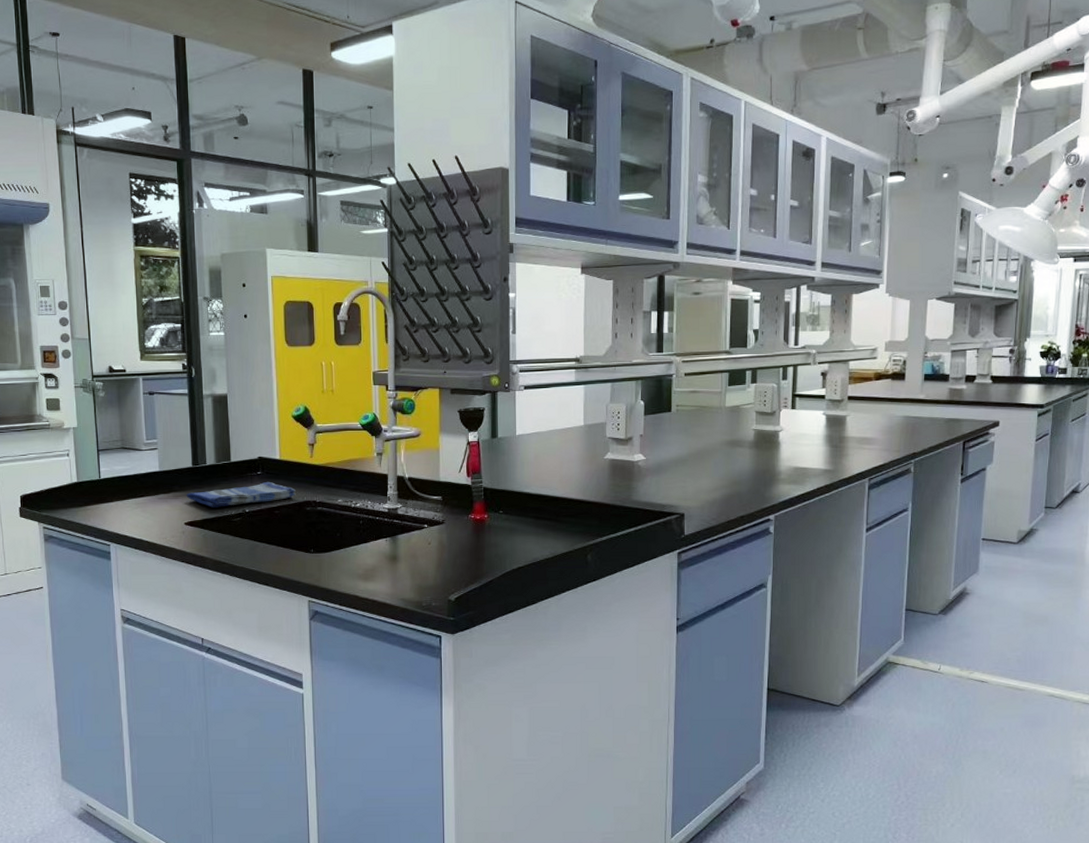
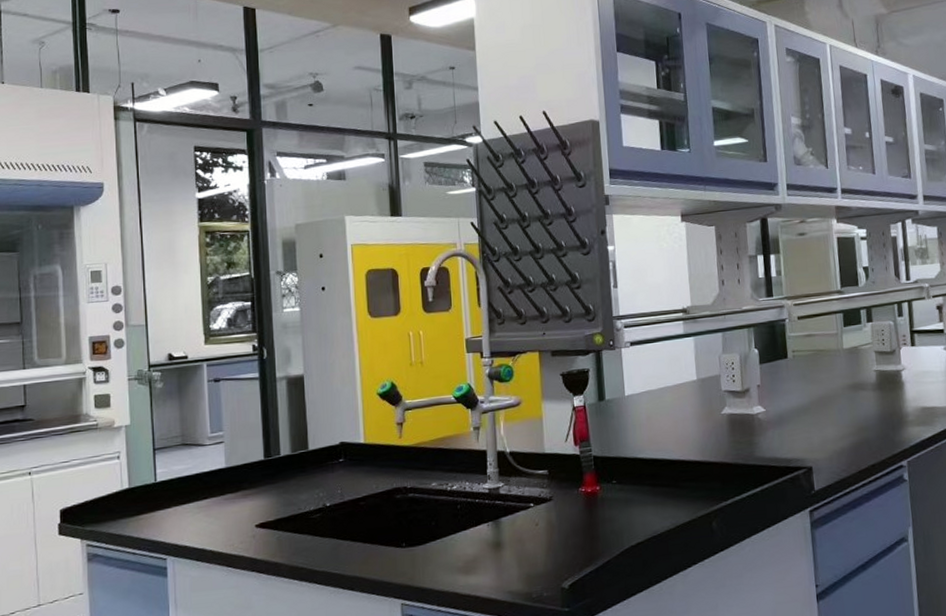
dish towel: present [186,481,296,508] -> none [257,469,384,505]

